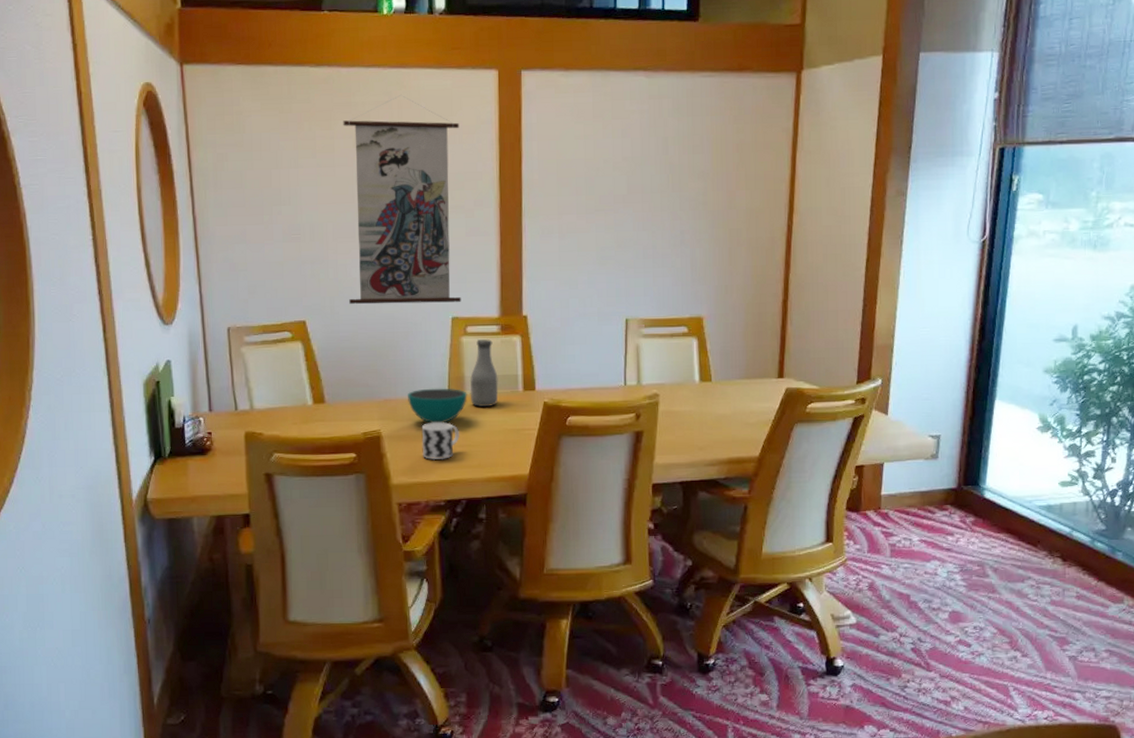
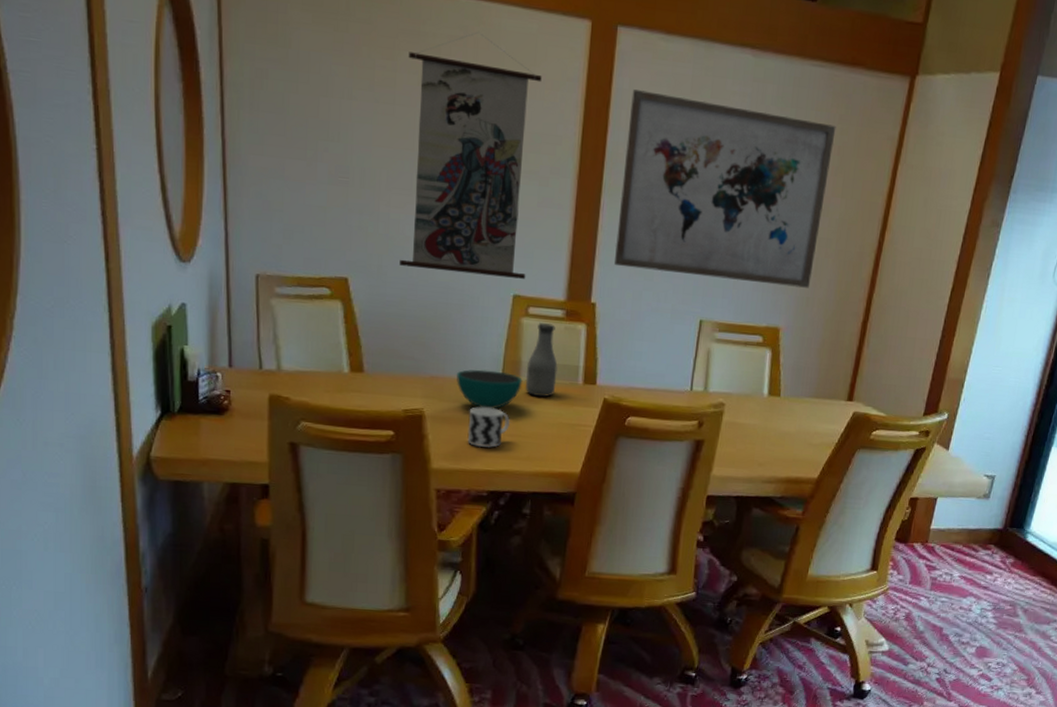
wall art: none [540,122,732,280] -> present [615,89,836,288]

